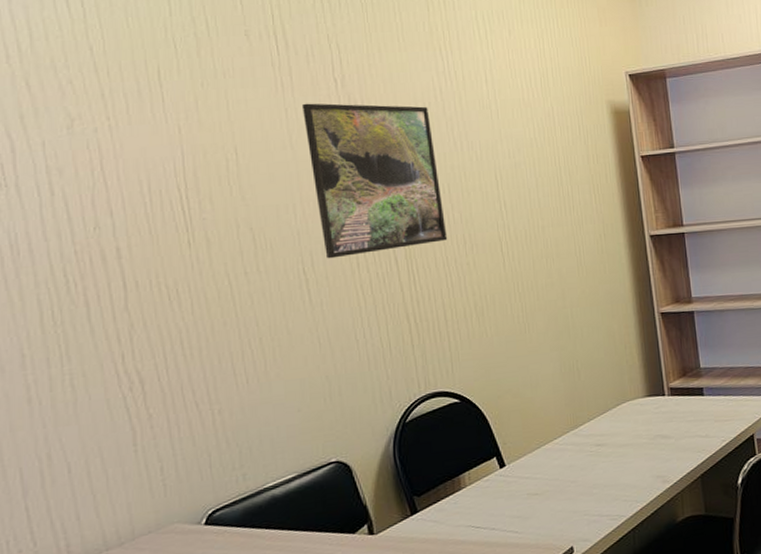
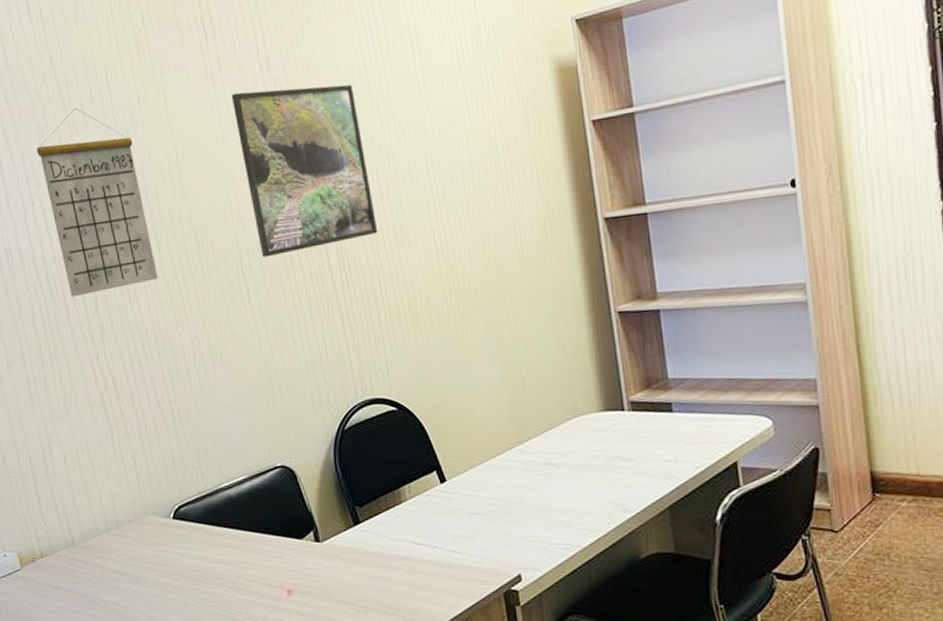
calendar: none [63,100,206,294] -> present [37,107,159,297]

